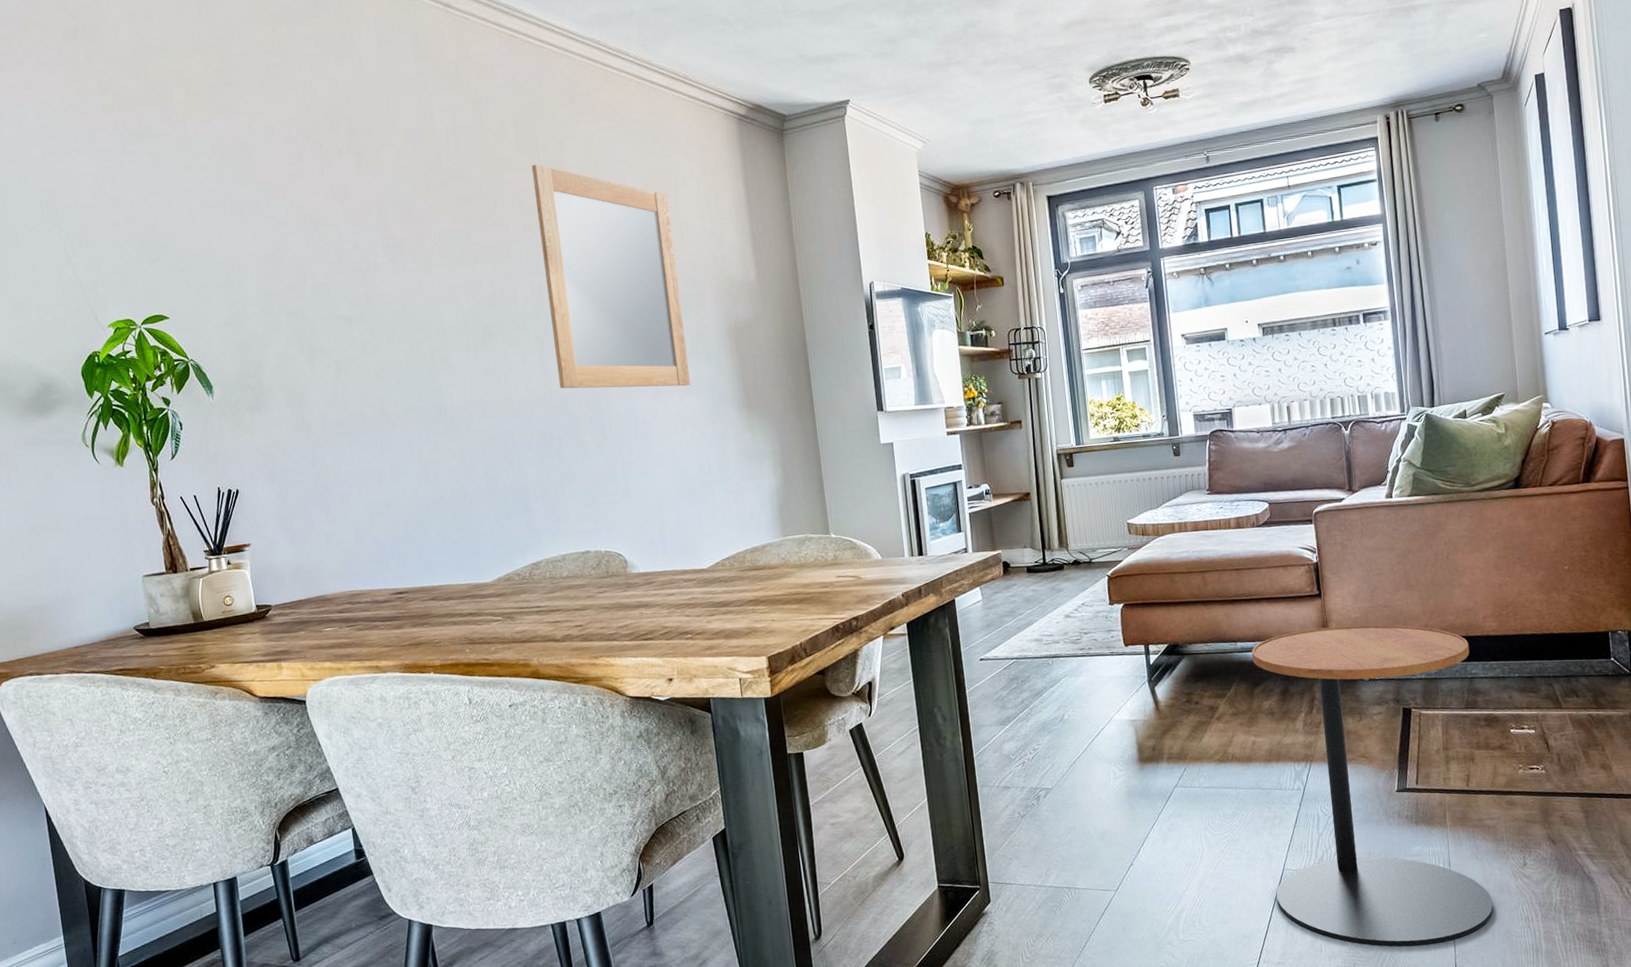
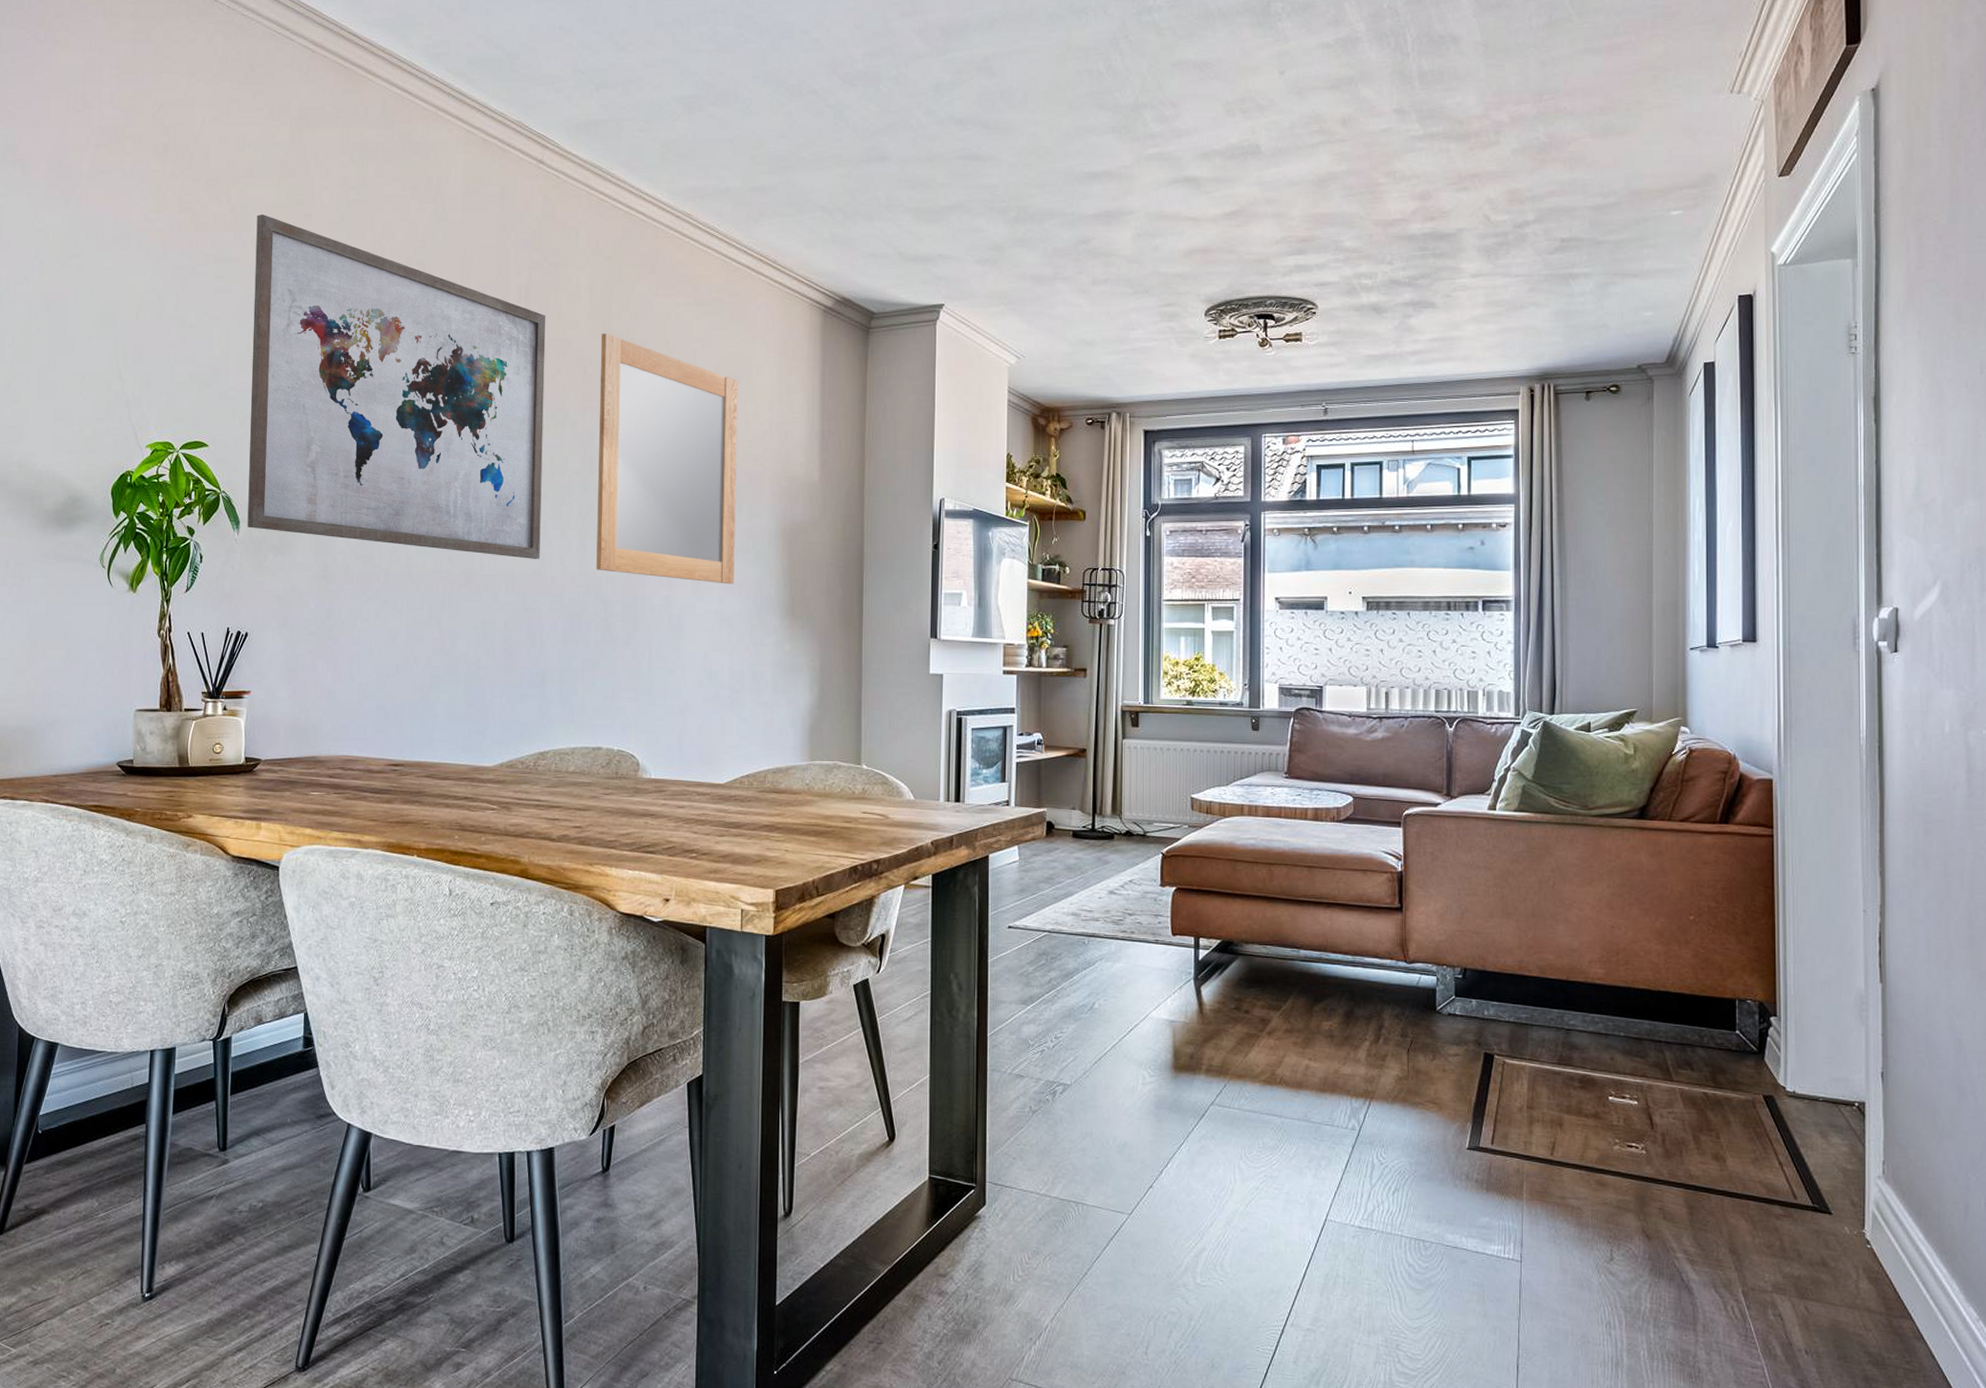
wall art: none [178,87,506,392] -> present [247,214,546,559]
side table: present [1251,625,1493,947] -> none [1314,946,1569,1337]

